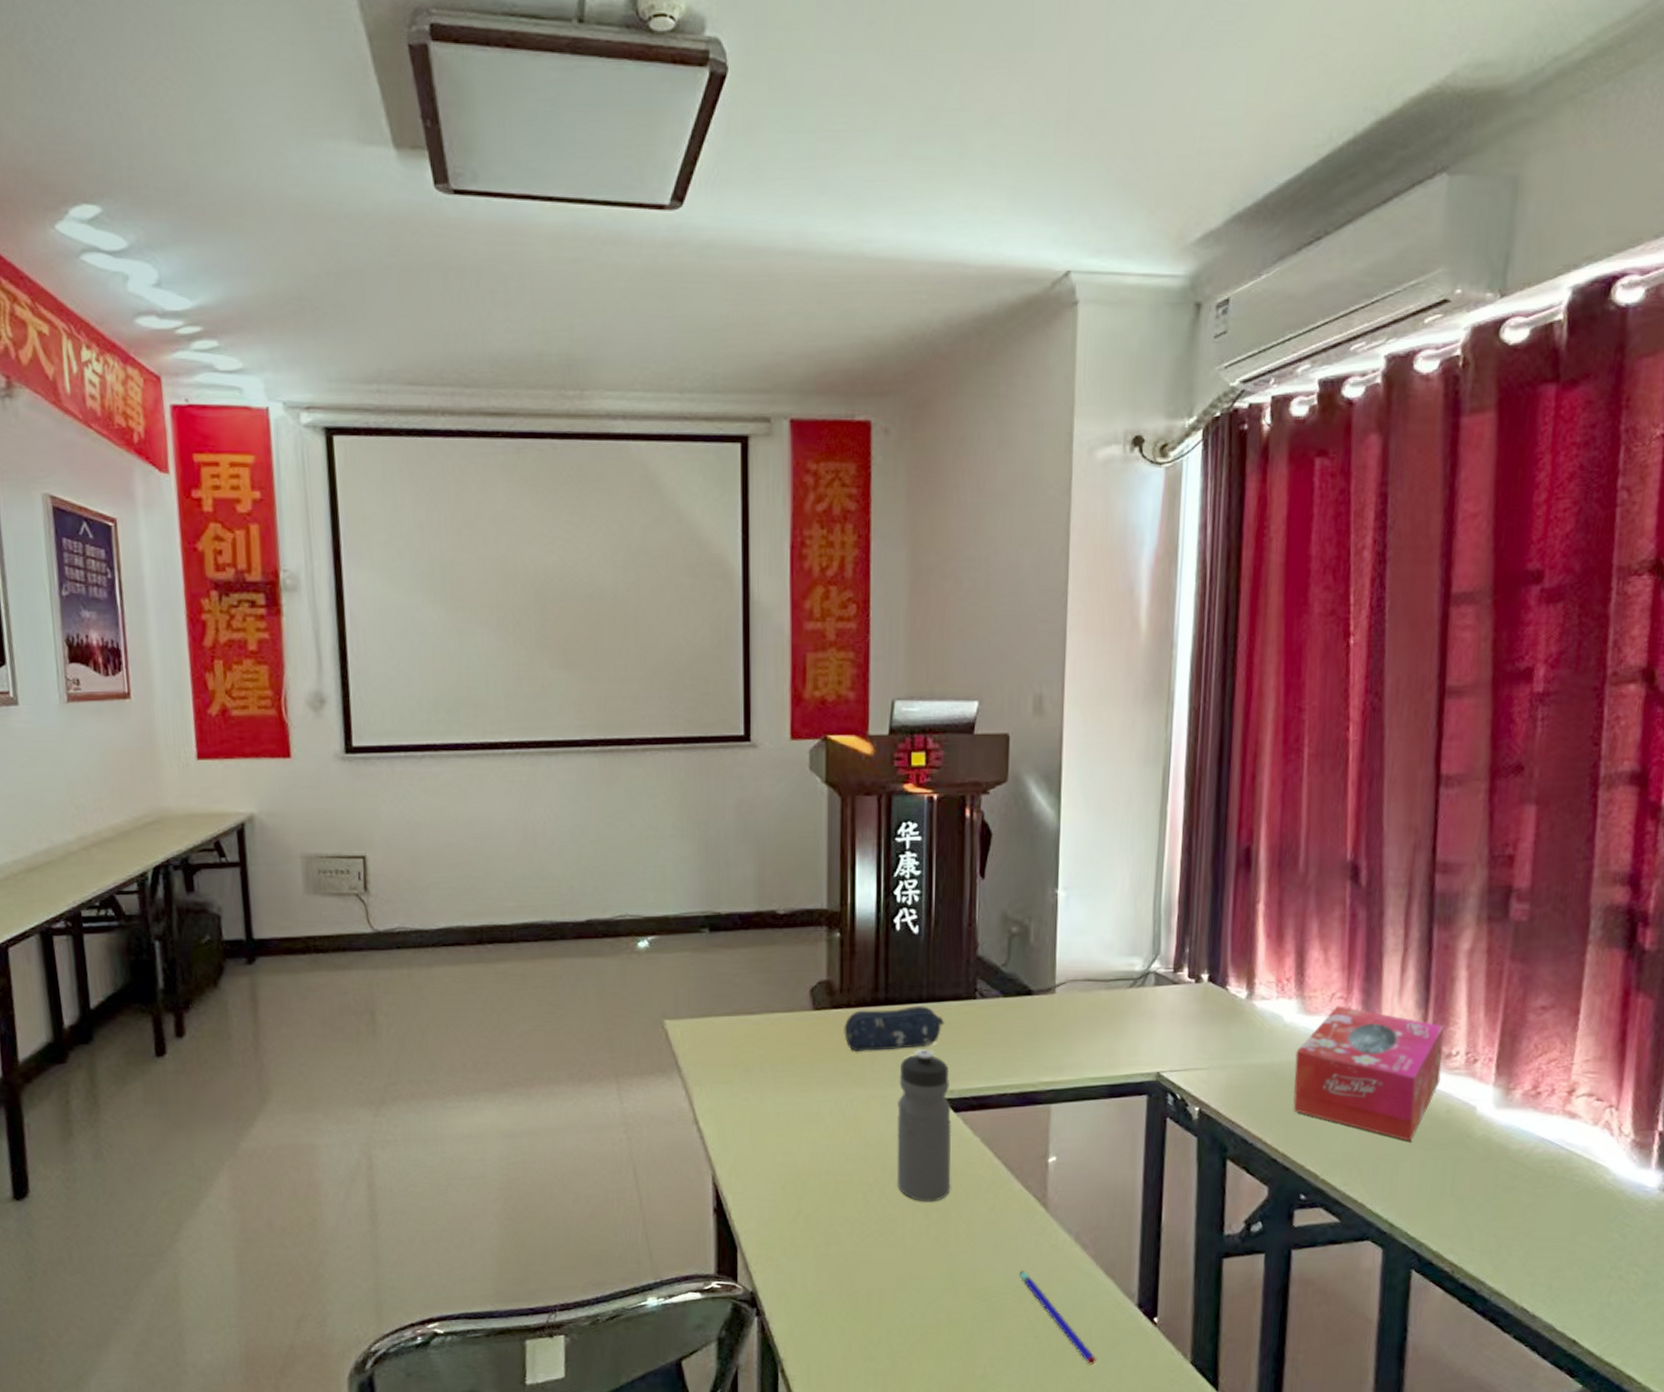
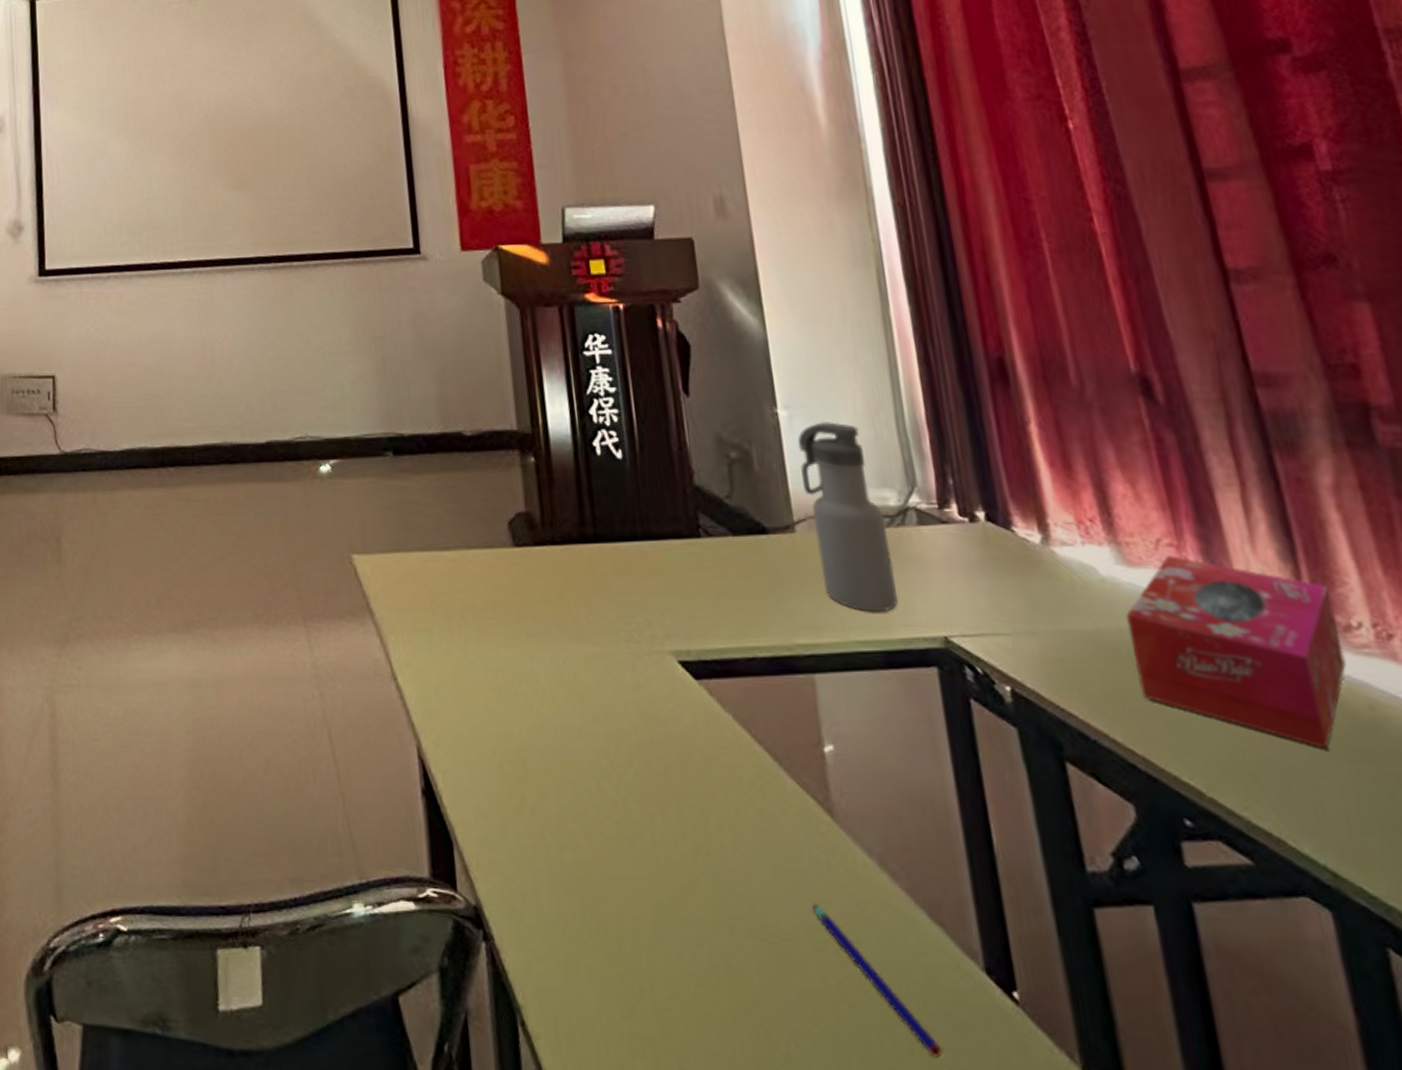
pencil case: present [844,1006,944,1051] -> none [550,545,667,598]
water bottle: present [896,1049,952,1202] -> none [622,598,705,798]
water bottle: none [1068,901,1129,1055] -> present [797,422,898,612]

